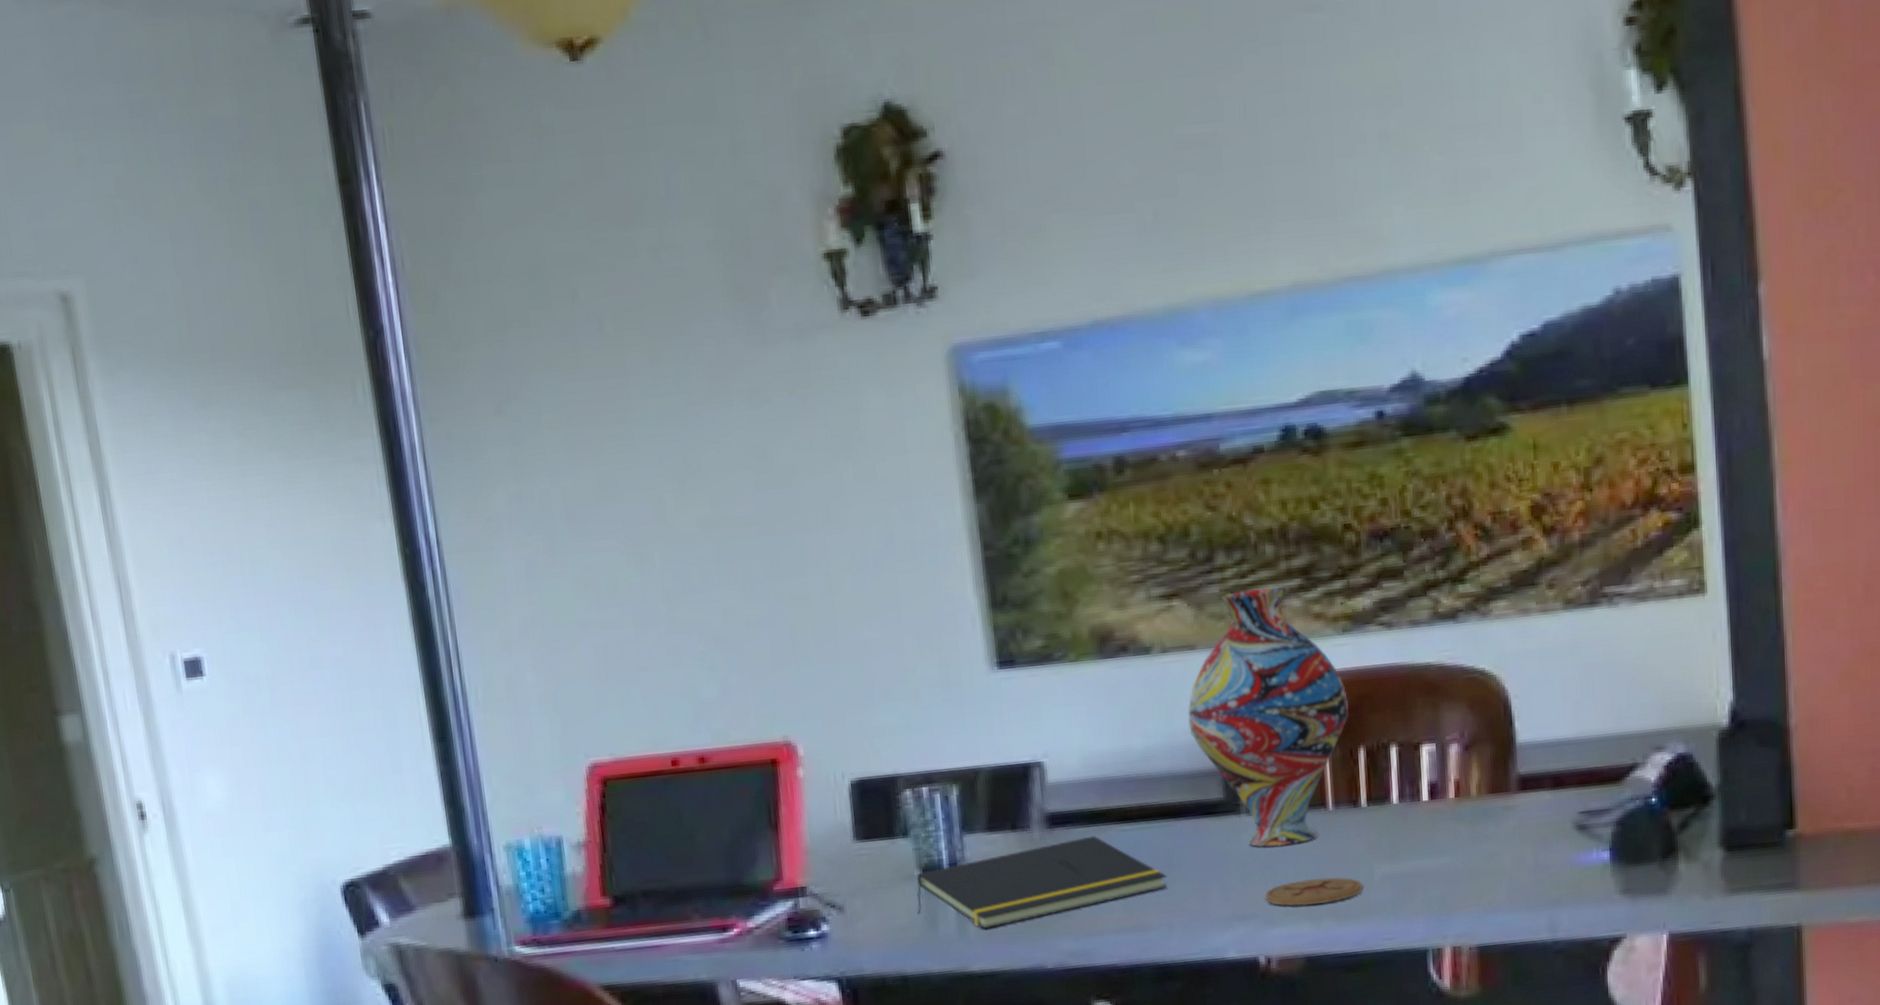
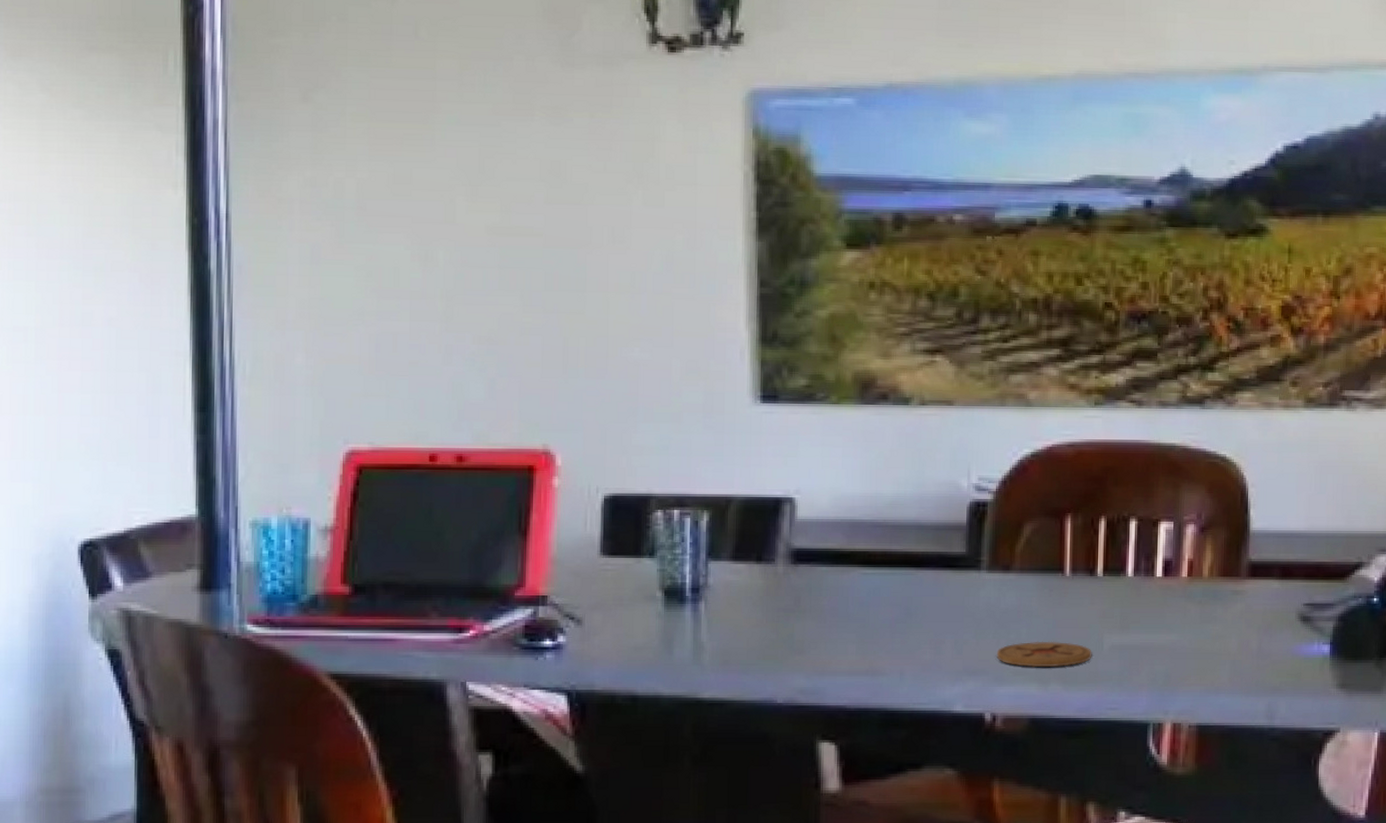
notepad: present [916,836,1167,930] -> none [654,576,903,658]
vase: present [1187,586,1349,847] -> none [939,354,1094,606]

